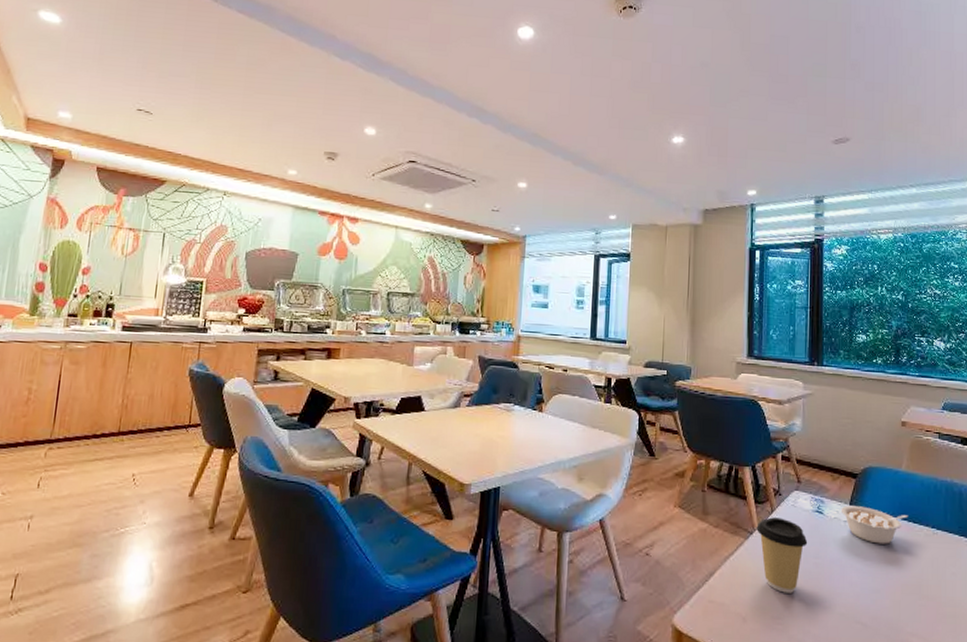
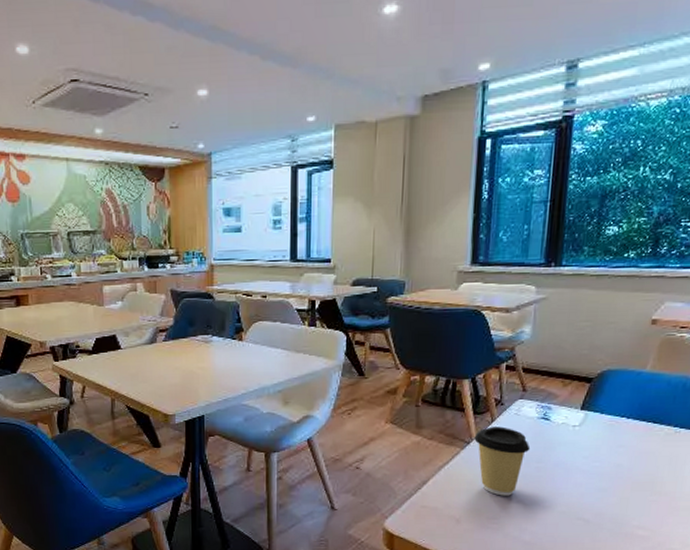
legume: present [840,505,907,544] -> none [569,410,647,446]

